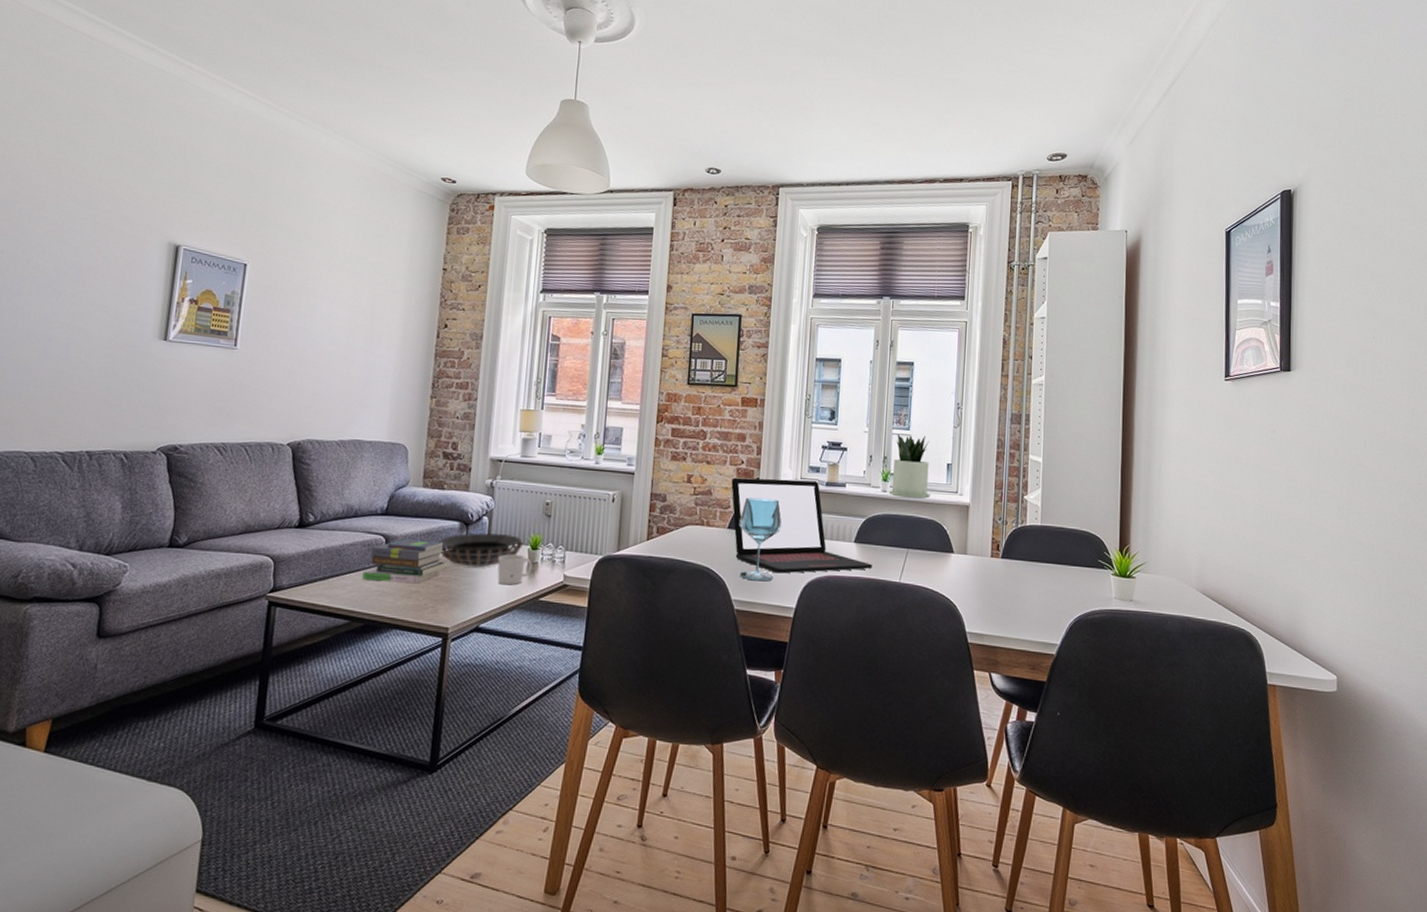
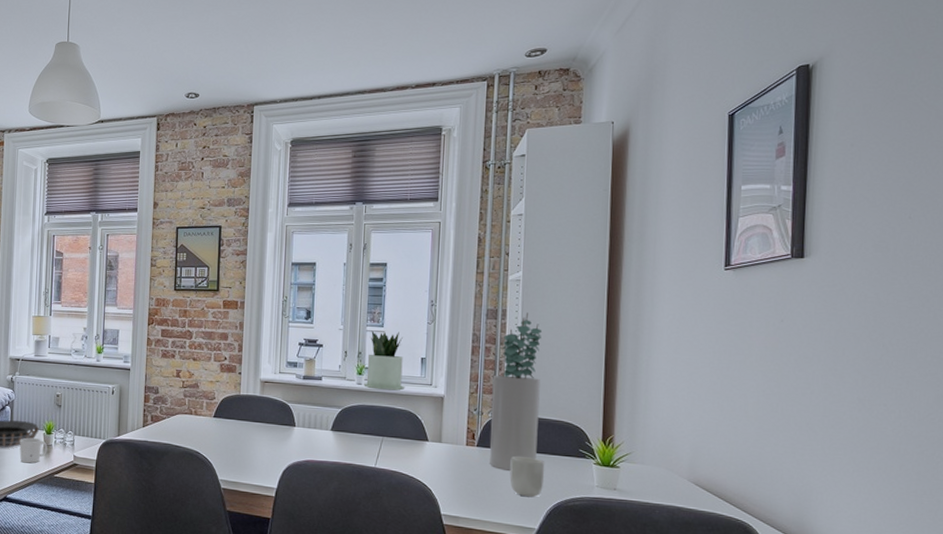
laptop: present [731,477,872,574] -> none [216,372,348,458]
wine glass: present [739,497,782,581] -> none [223,389,263,464]
vase: none [1014,418,1063,585] -> present [489,312,542,472]
cup: none [1033,567,1067,611] -> present [509,455,545,498]

